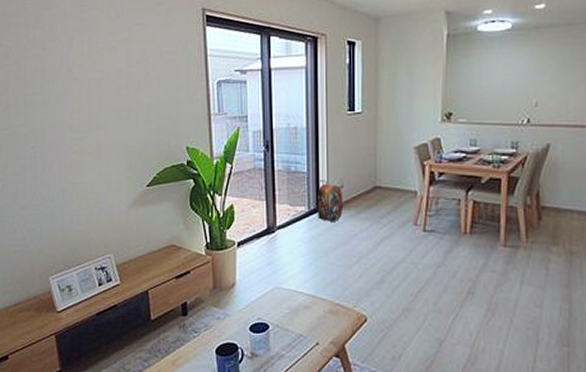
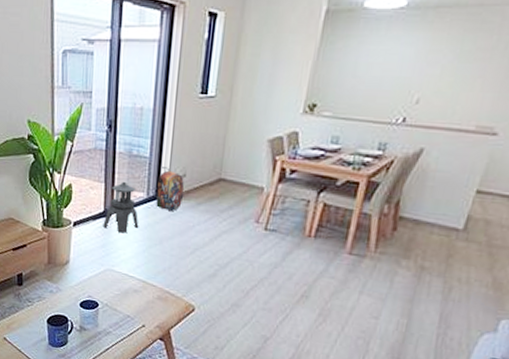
lantern: none [267,197,303,249] -> present [103,181,139,233]

